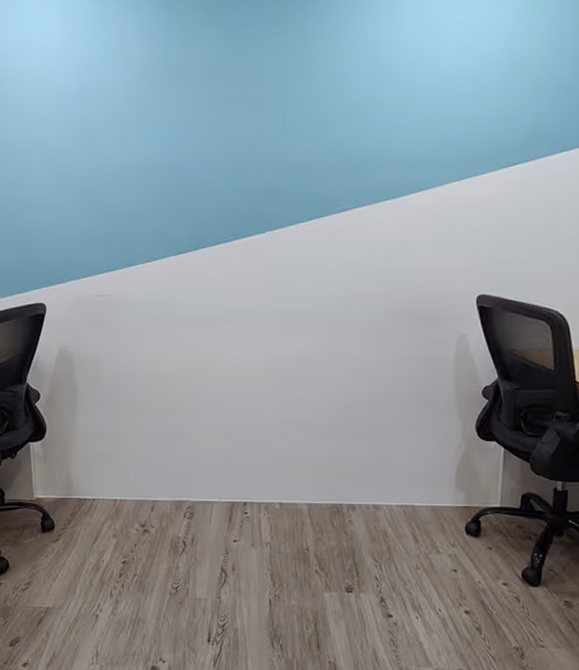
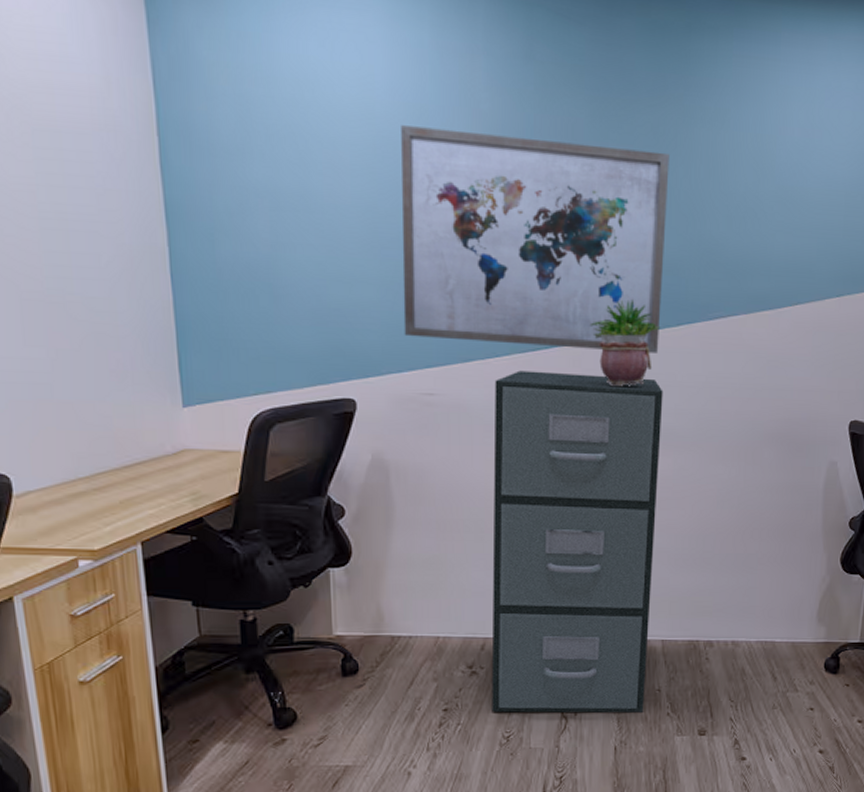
wall art: none [73,71,294,249] -> present [401,125,670,353]
filing cabinet: none [154,269,299,569] -> present [491,370,663,713]
potted plant: none [231,200,293,279] -> present [589,298,661,387]

